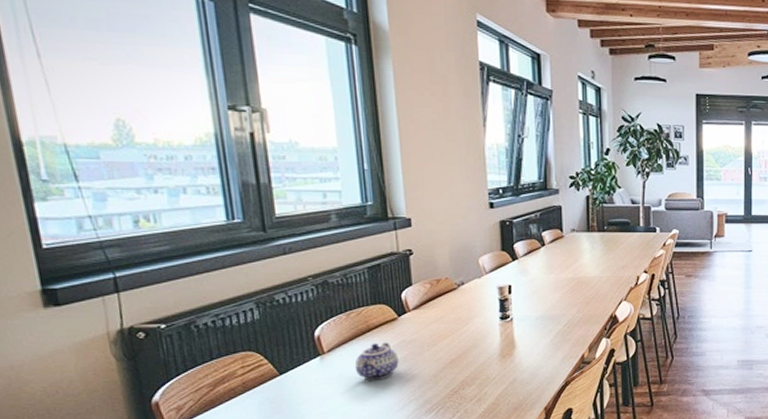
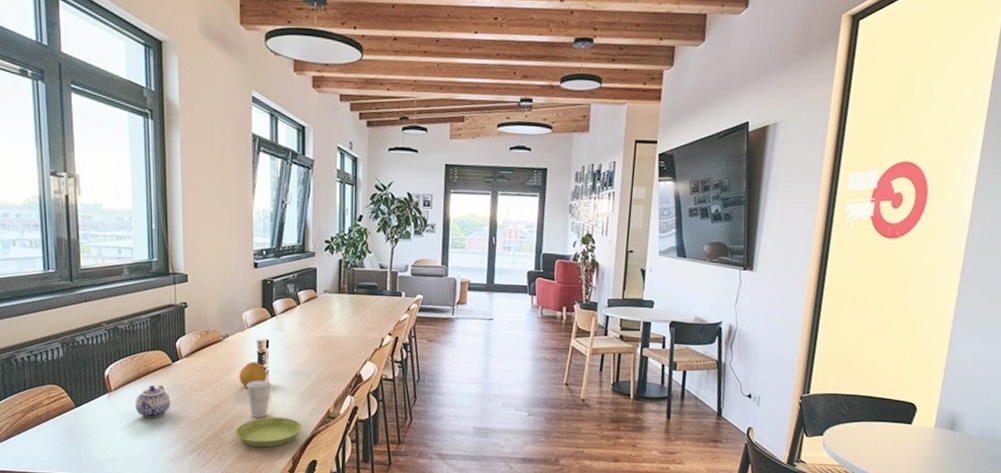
saucer: none [478,367,554,401] -> present [235,417,302,448]
fruit: none [479,310,511,338] -> present [239,362,267,387]
cup: none [488,328,516,370] -> present [246,380,271,418]

